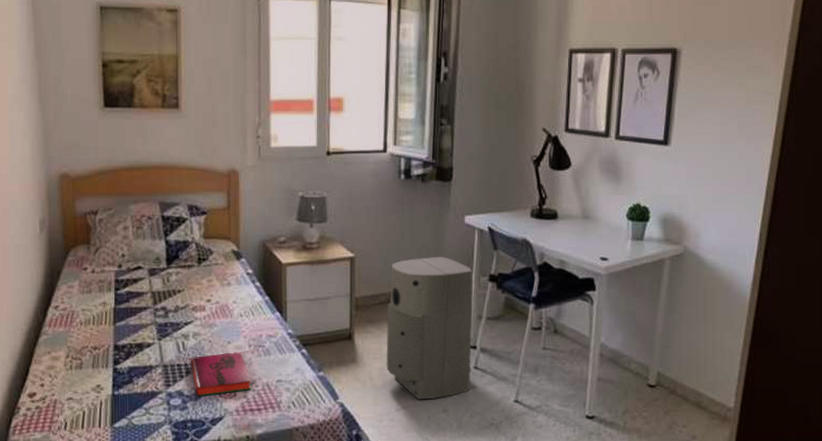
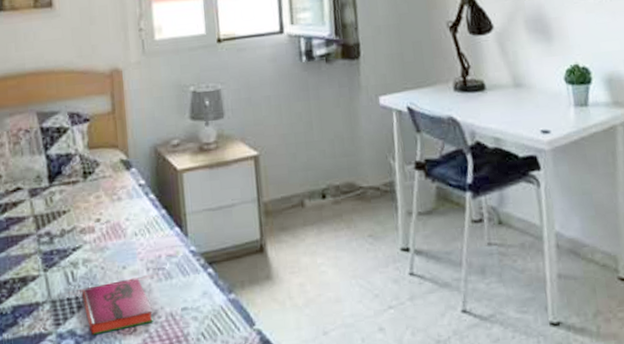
air purifier: present [386,257,473,400] -> none [301,146,408,319]

